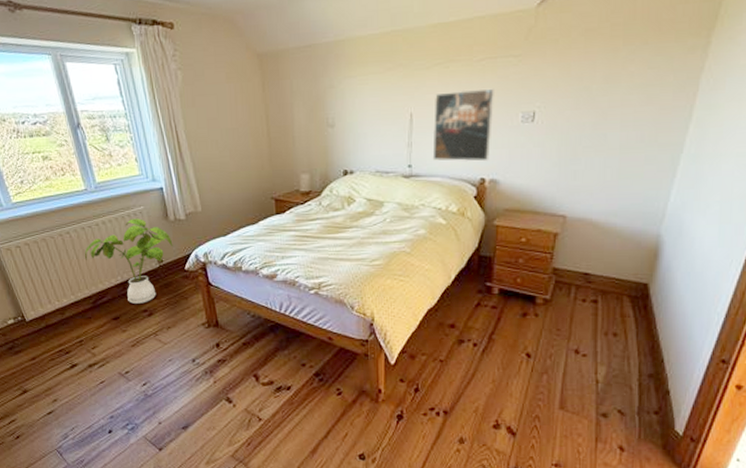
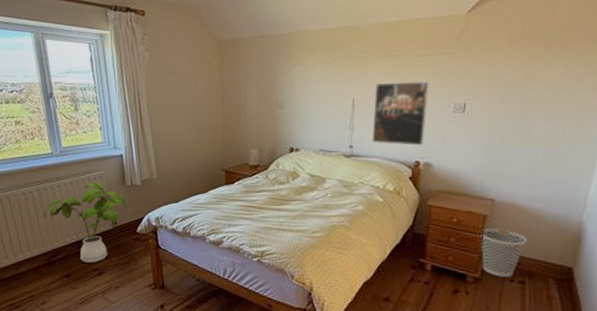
wastebasket: none [551,246,601,297] -> present [480,228,527,277]

